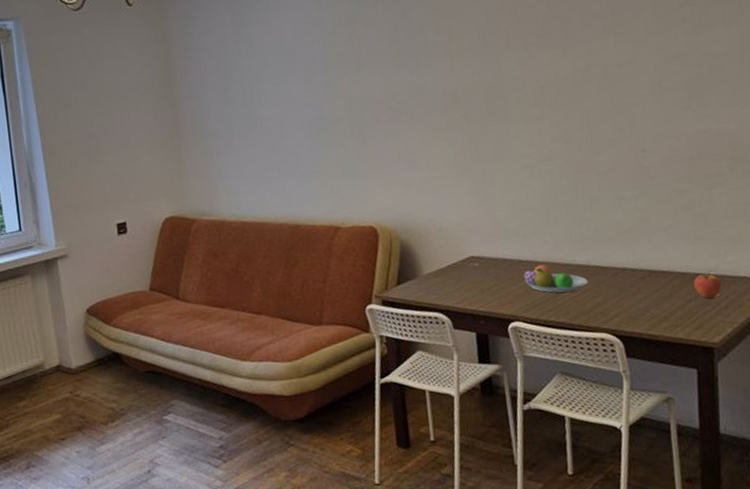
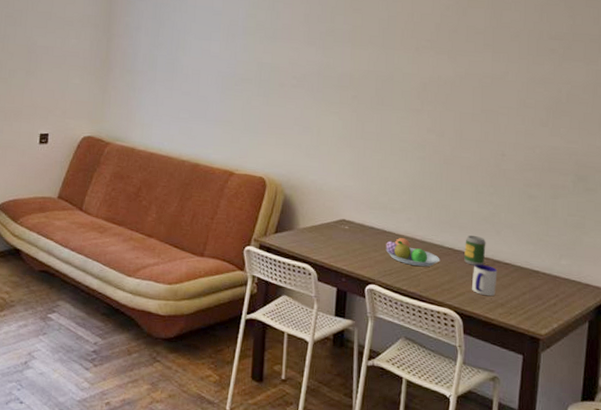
soda can: none [613,247,639,281] -> present [464,235,486,266]
mug: none [627,277,657,312] -> present [471,264,498,297]
fruit: present [694,271,722,298] -> none [530,270,554,294]

